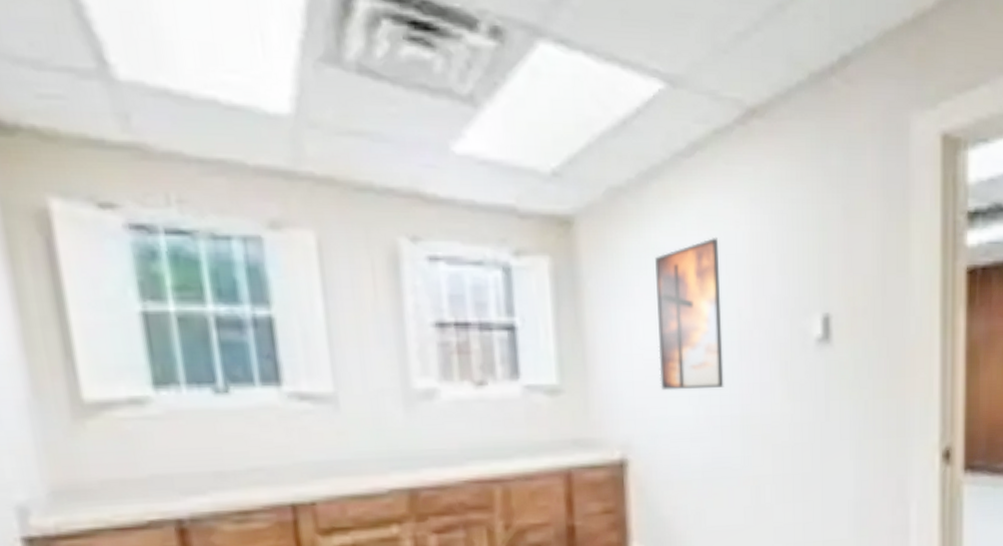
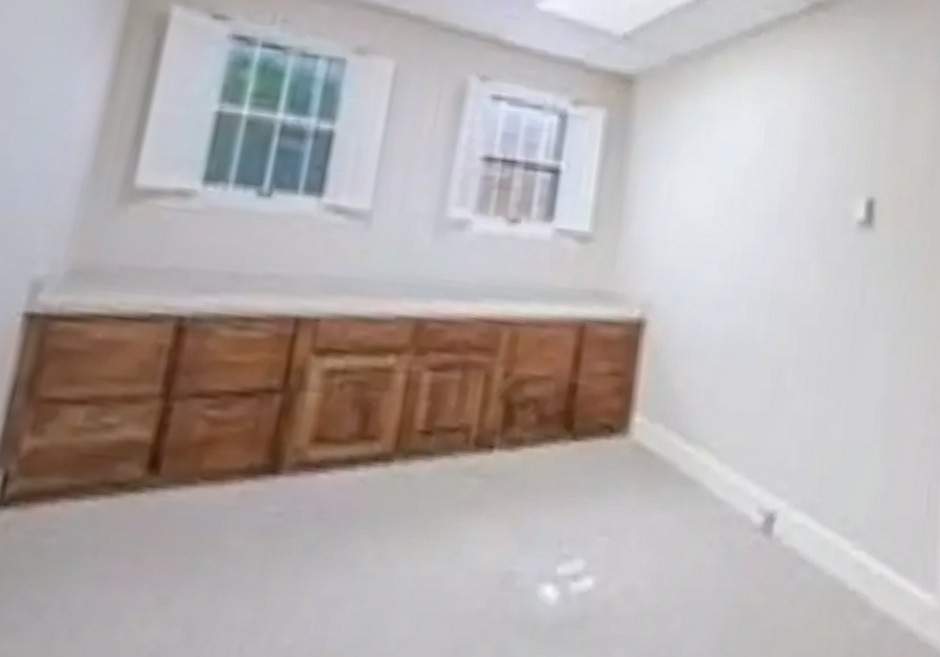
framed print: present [655,236,724,391] -> none [692,111,771,258]

